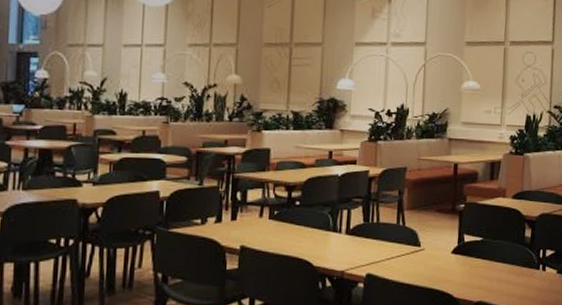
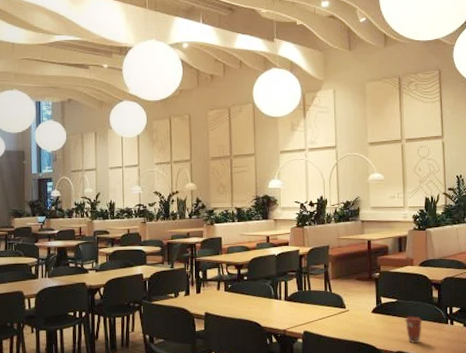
coffee cup: none [489,258,510,292] -> present [404,316,422,343]

